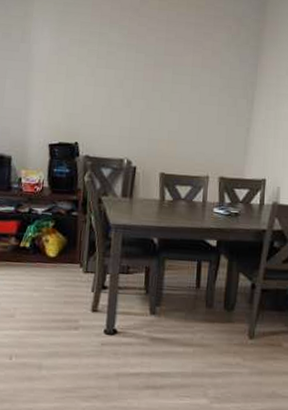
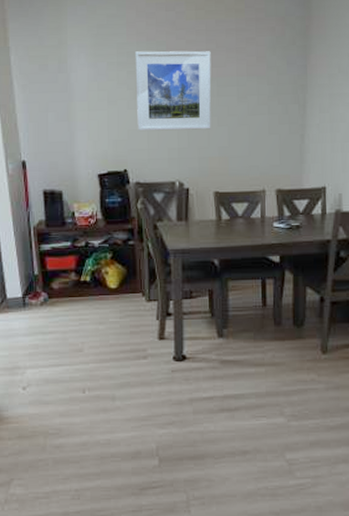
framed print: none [92,32,170,113] -> present [135,51,211,131]

